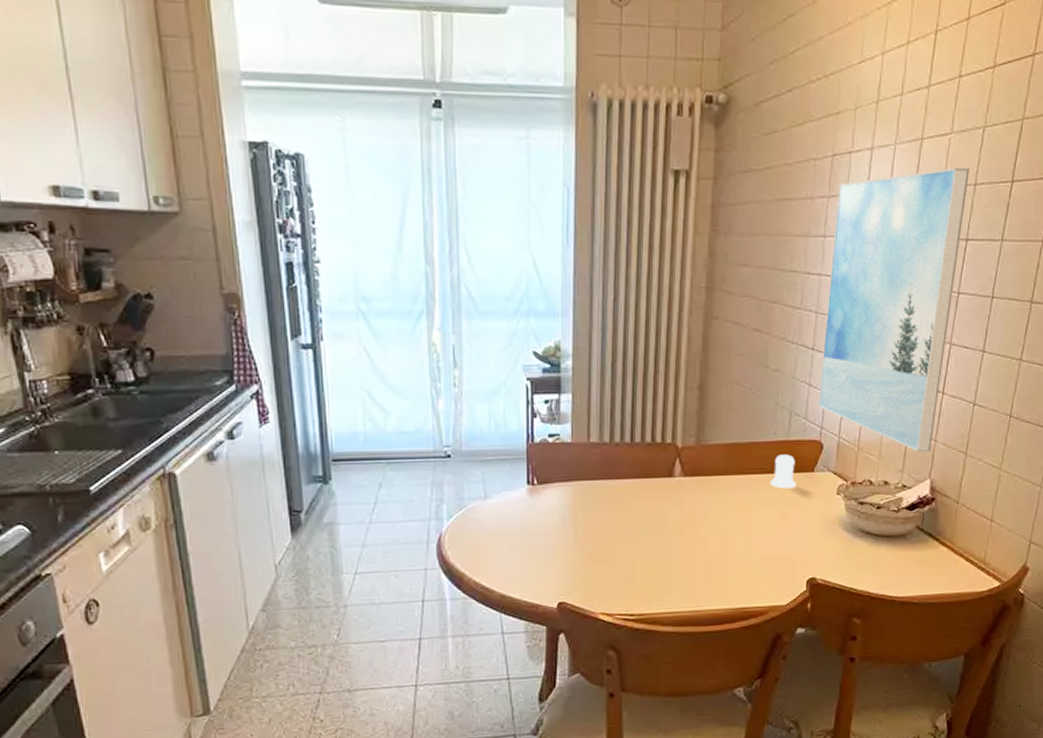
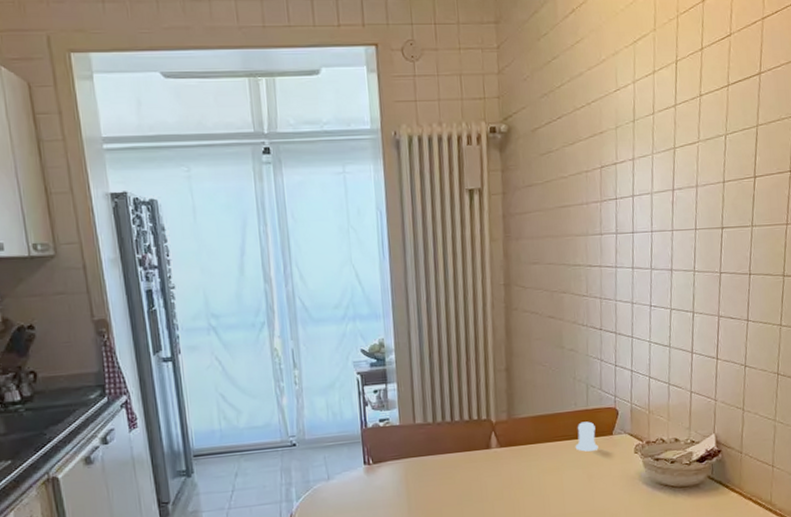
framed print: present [818,167,969,453] -> none [608,168,718,412]

